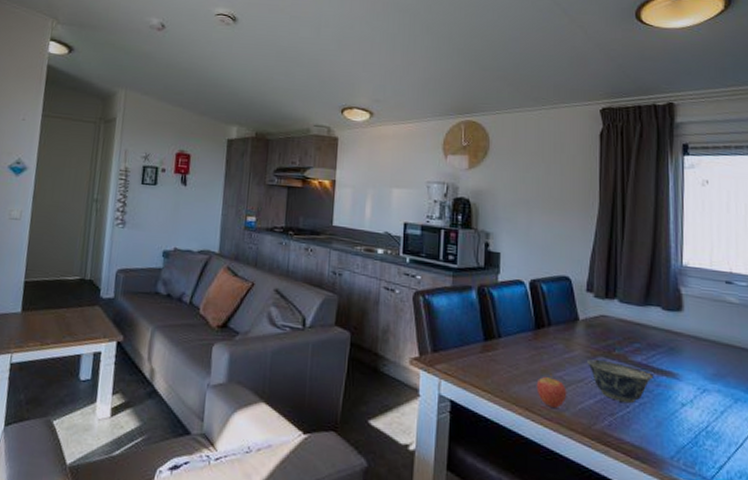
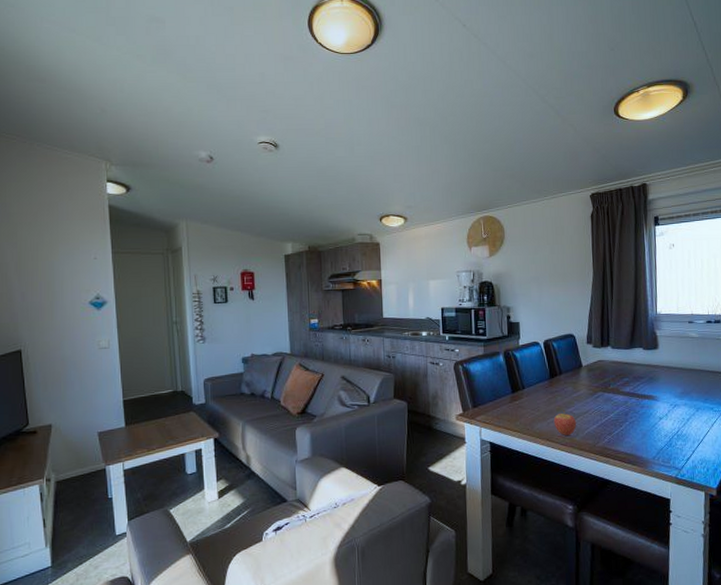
bowl: present [587,359,654,404] -> none [590,394,639,424]

